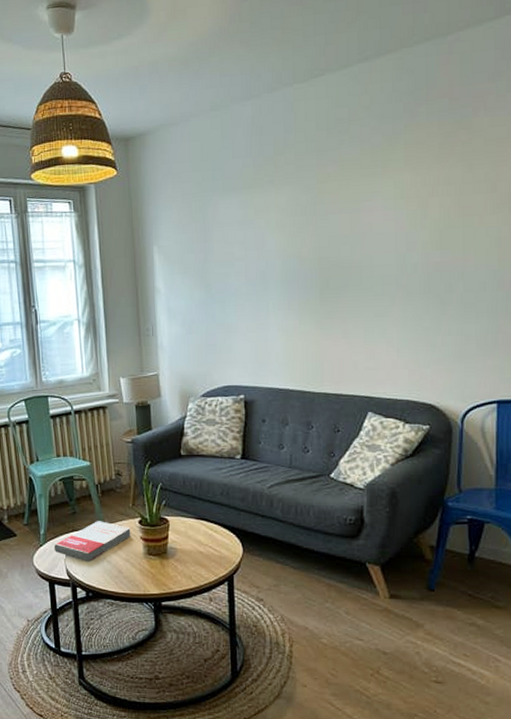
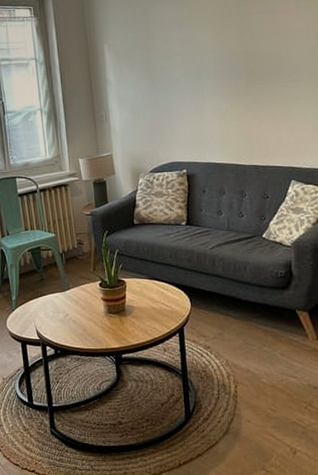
book: present [53,521,131,562] -> none [24,285,93,322]

